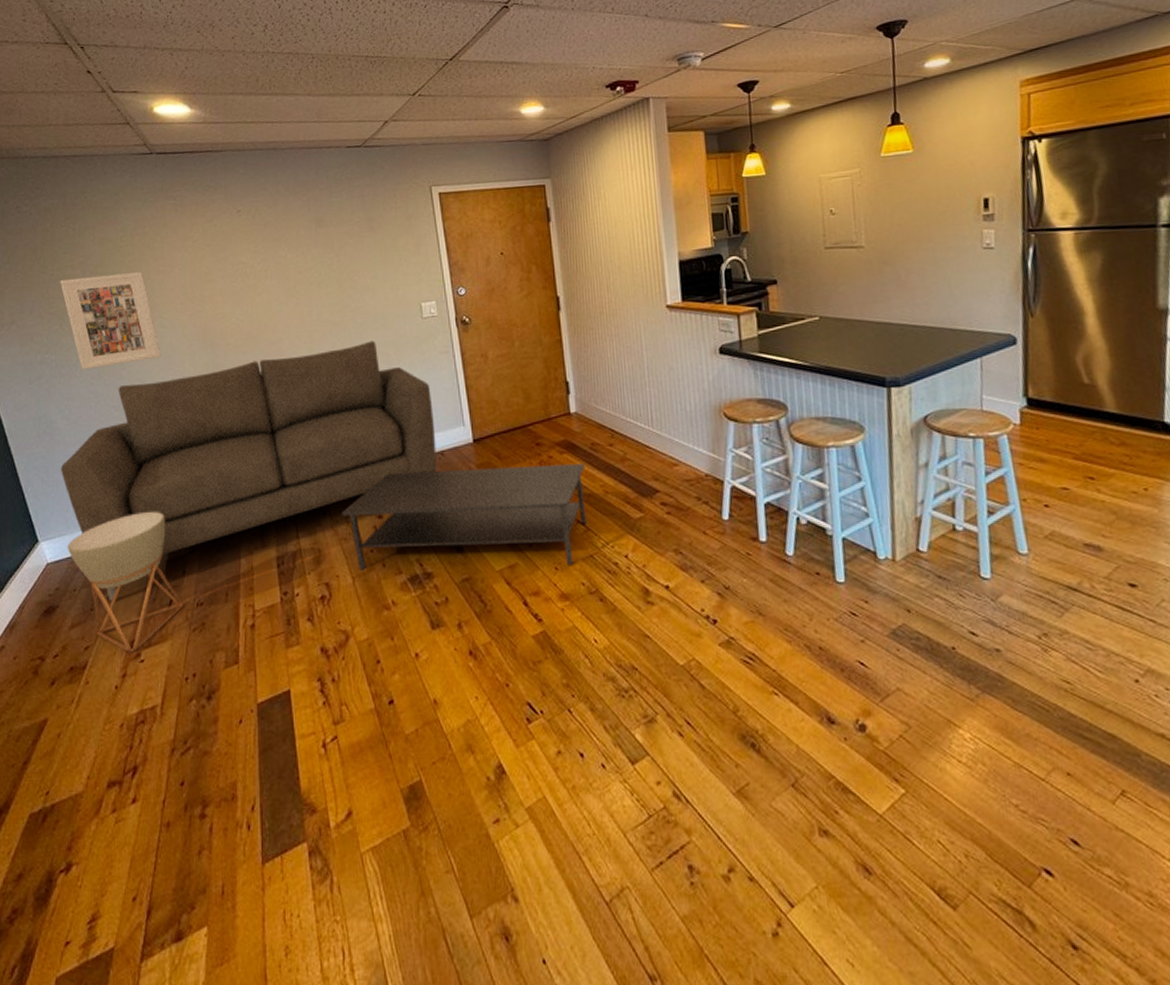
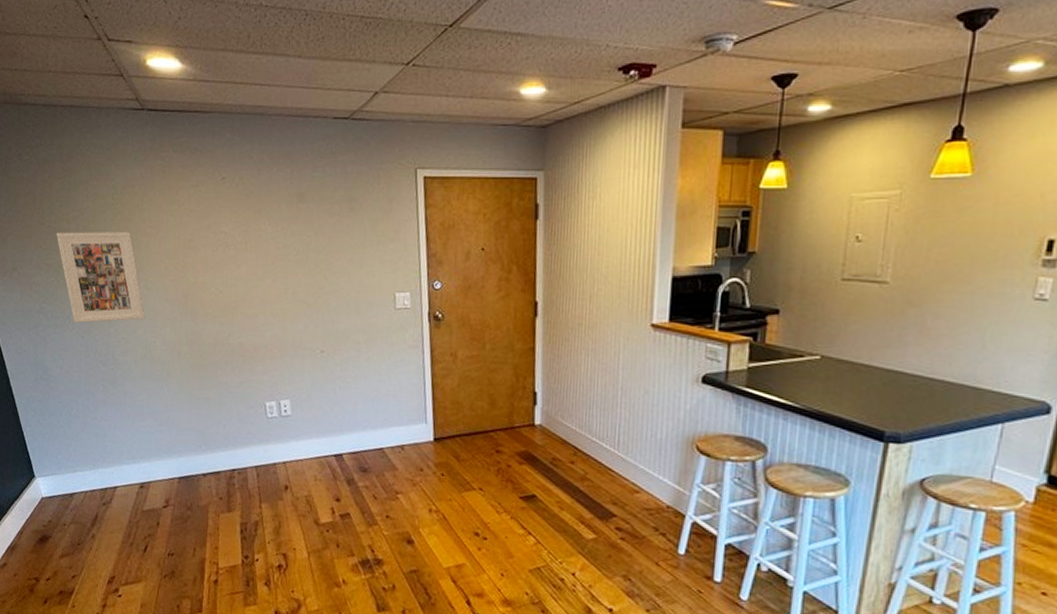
sofa: present [61,340,437,601] -> none [55,326,398,540]
planter: present [67,512,183,652] -> none [59,464,156,587]
coffee table: present [341,464,586,570] -> none [302,459,544,574]

